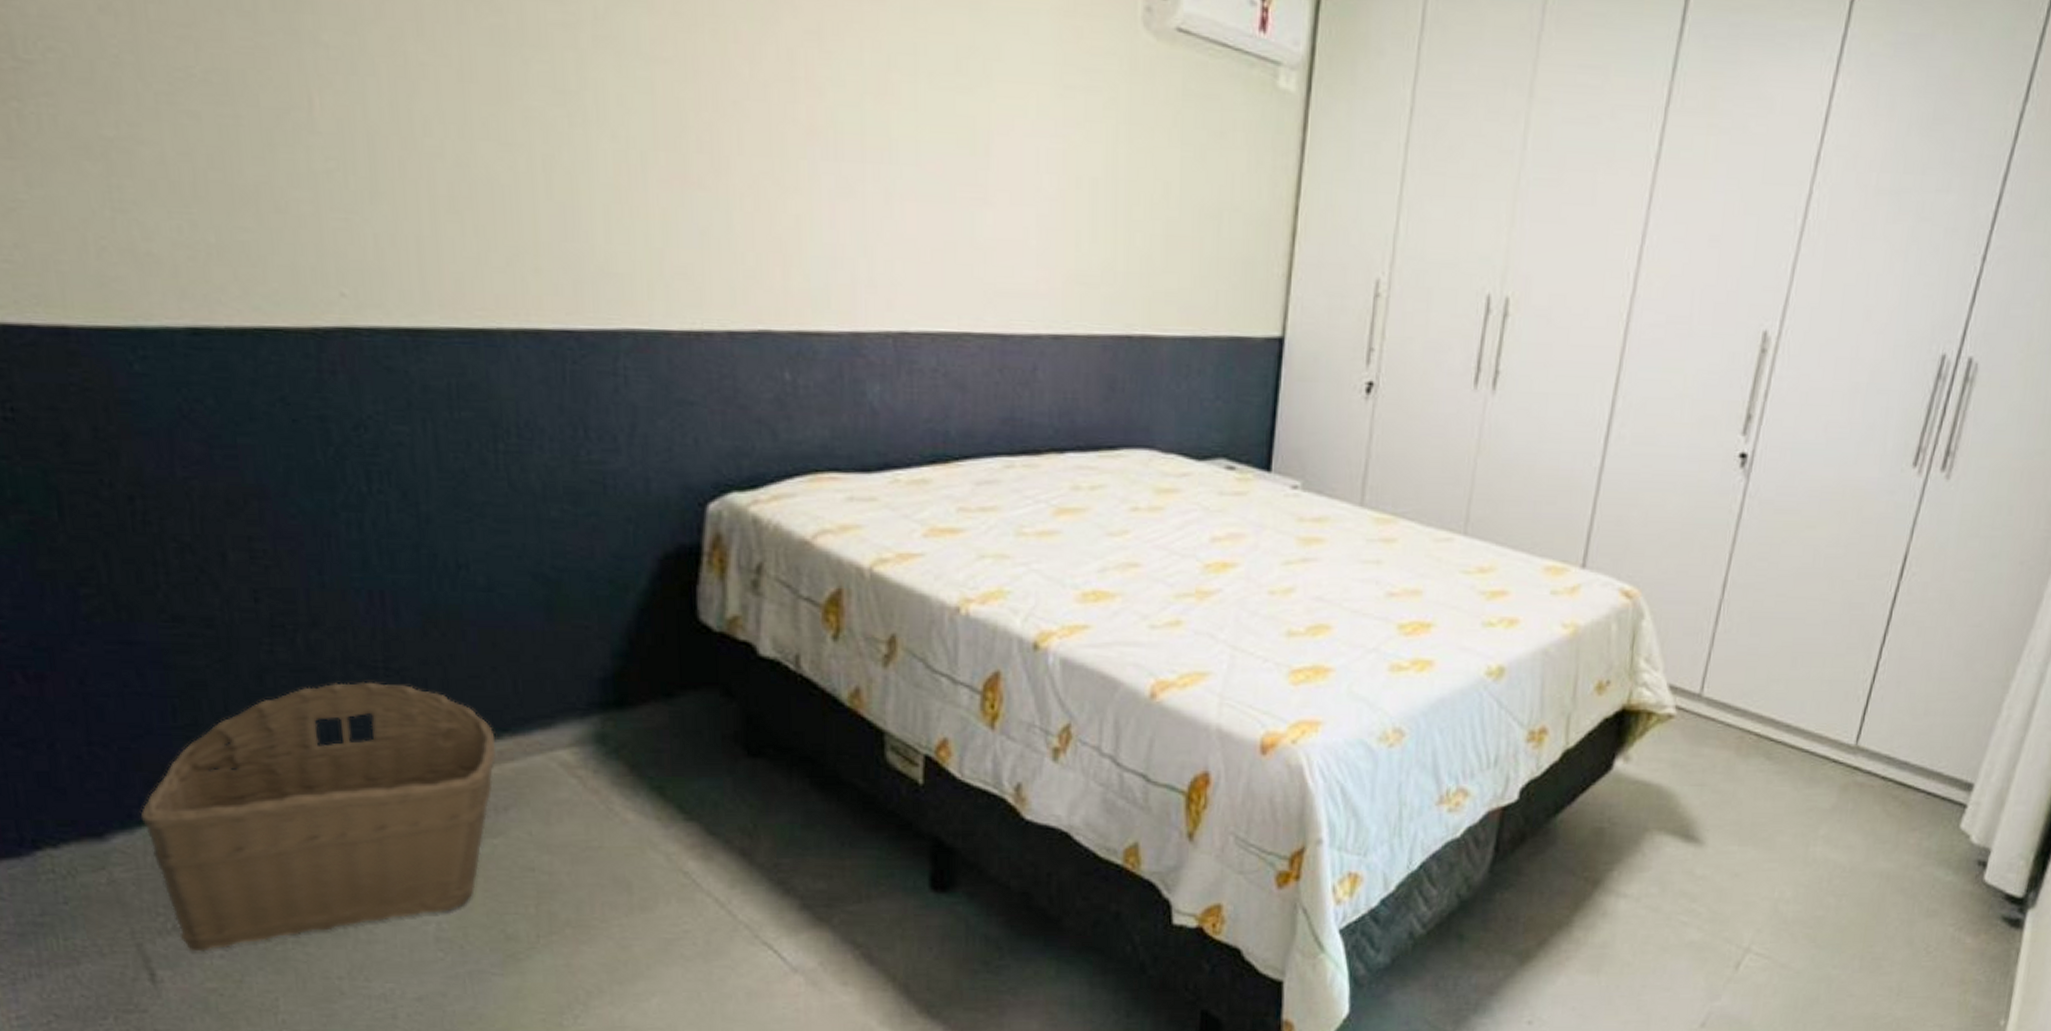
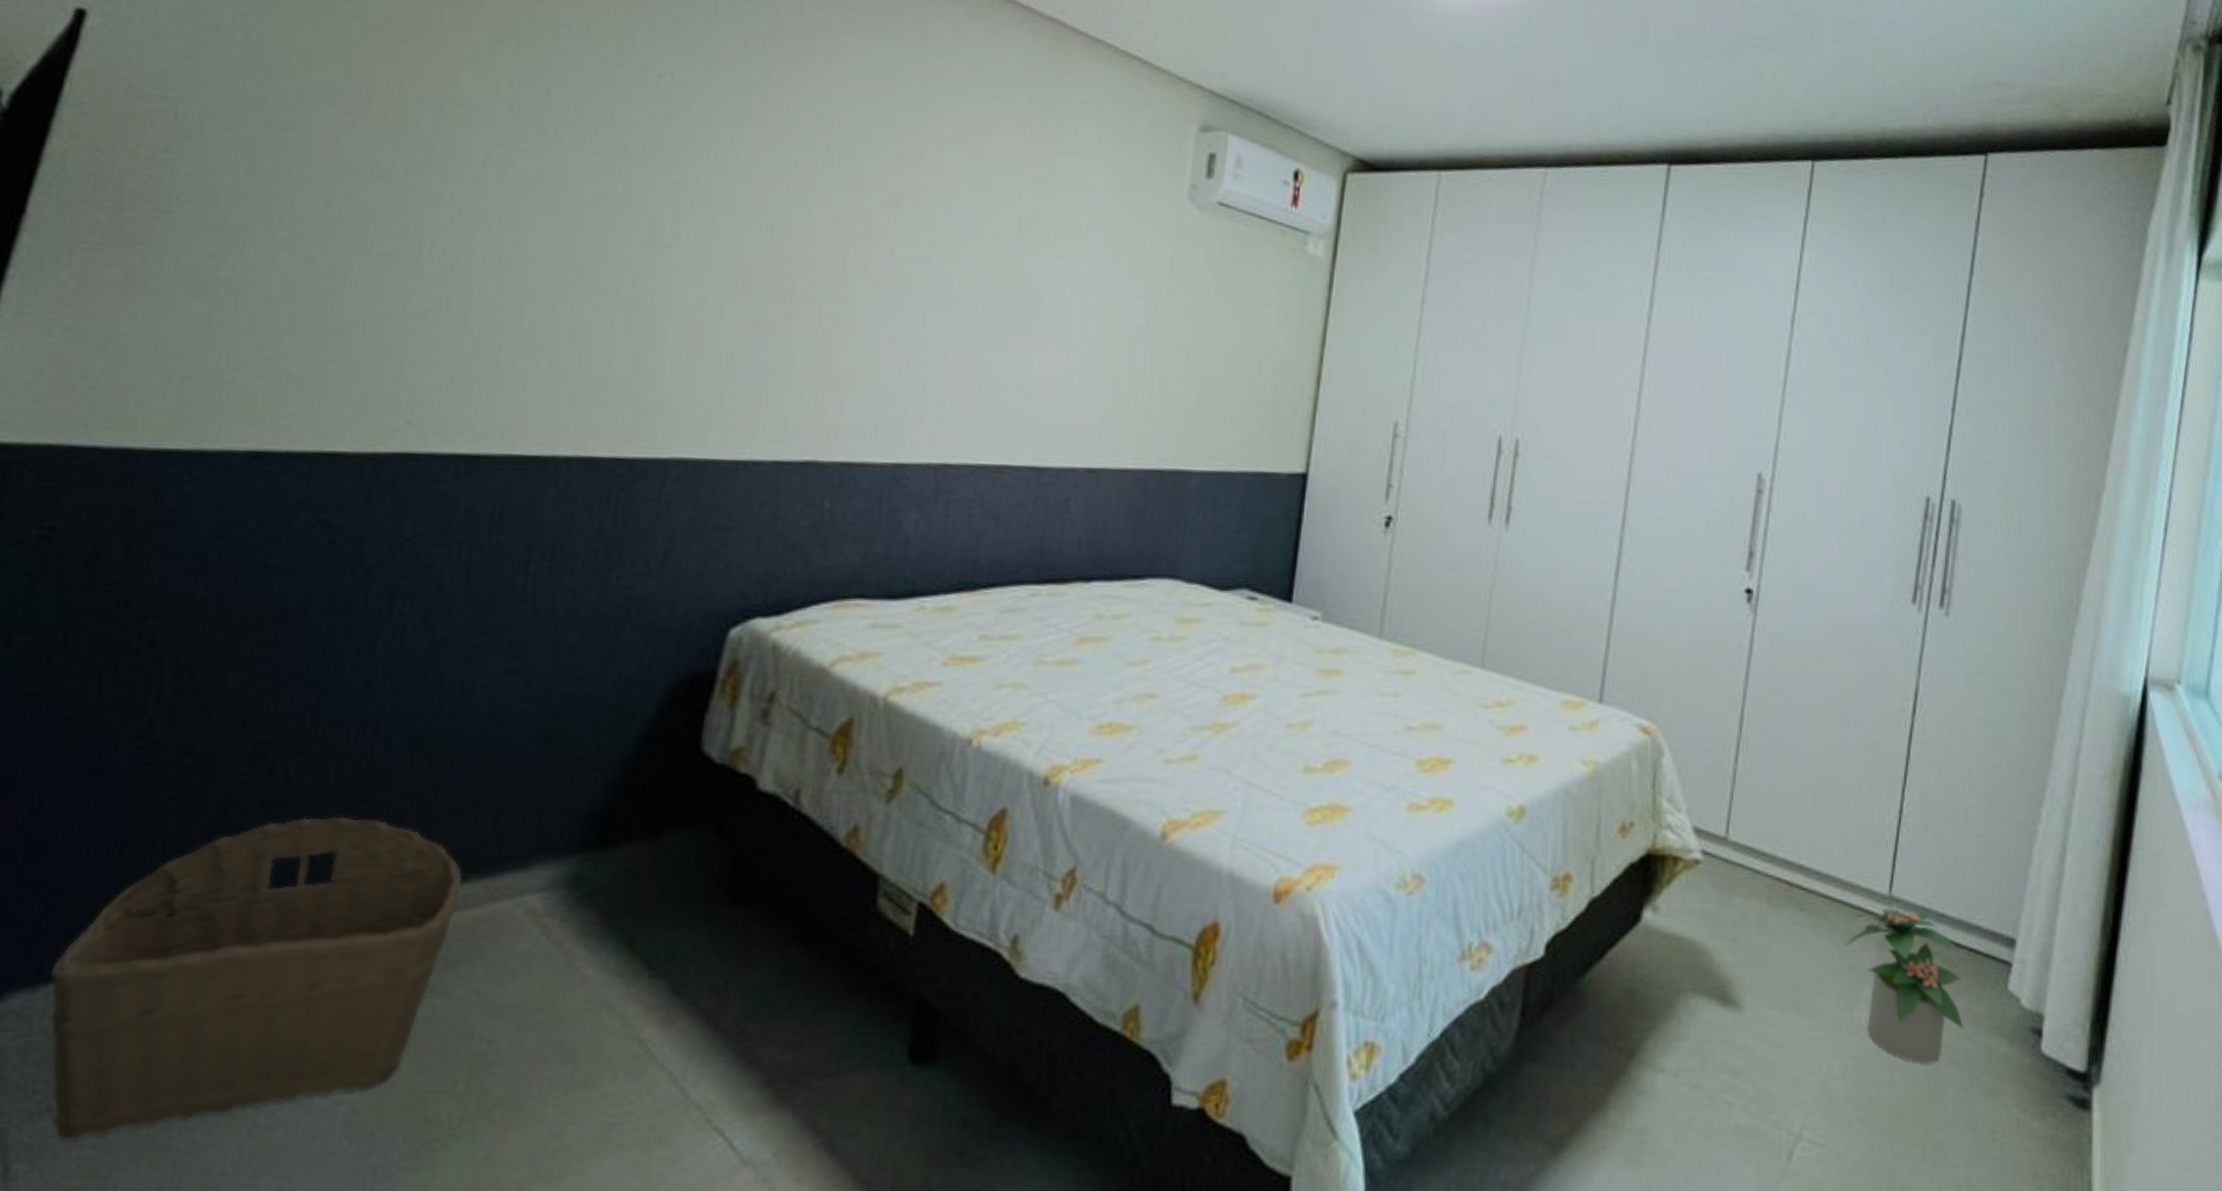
potted plant: none [1805,757,1917,891] -> present [1843,908,1963,1064]

